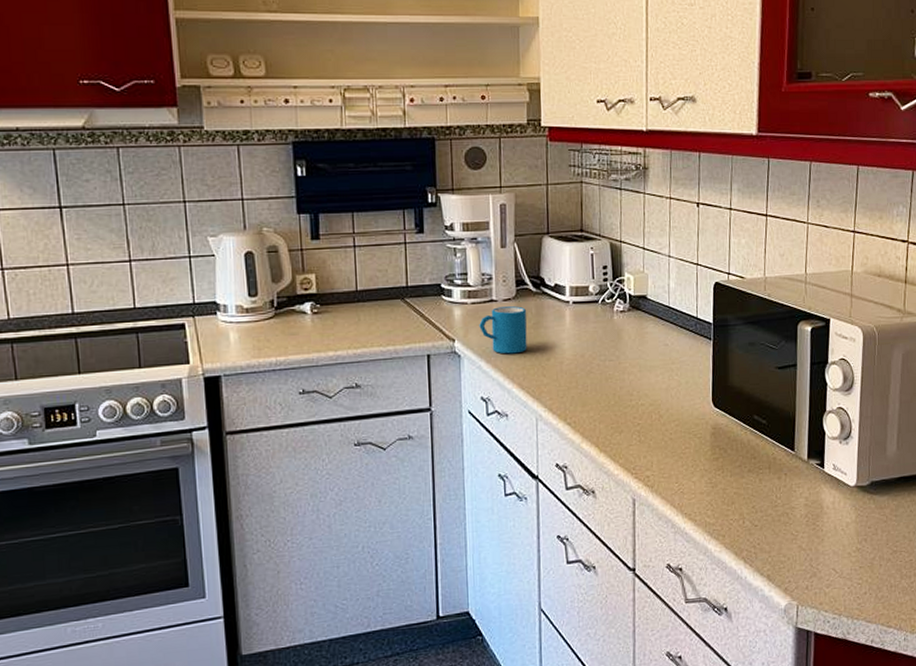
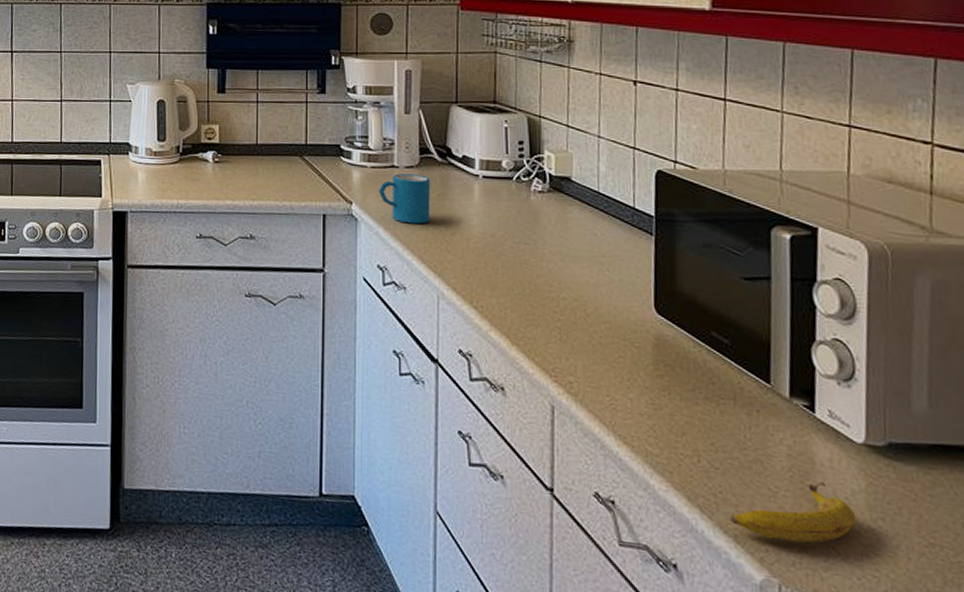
banana: none [765,520,849,572] -> present [730,481,857,543]

